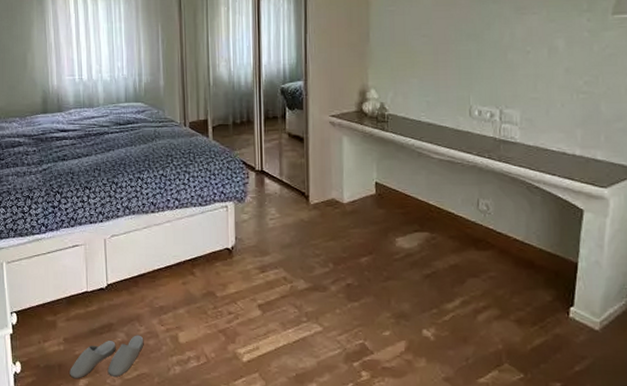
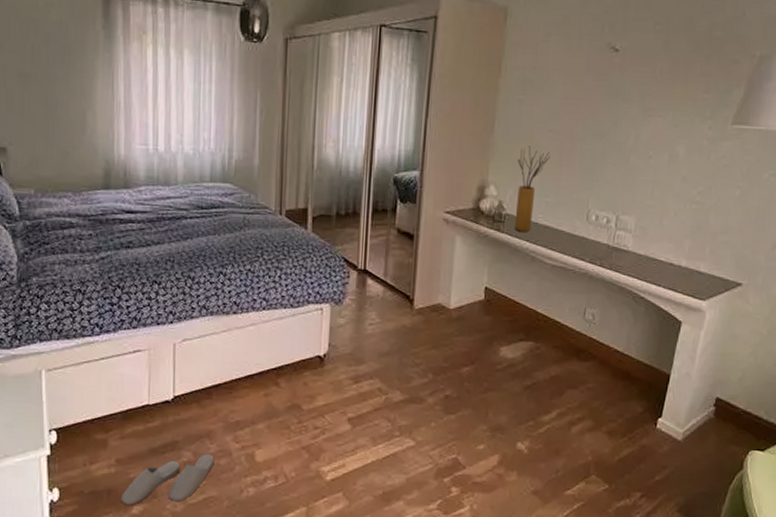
vase: none [394,51,427,130] -> present [514,146,551,232]

